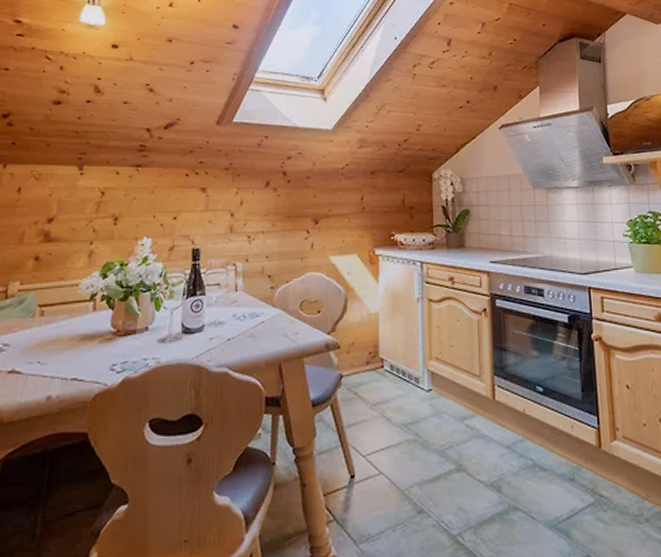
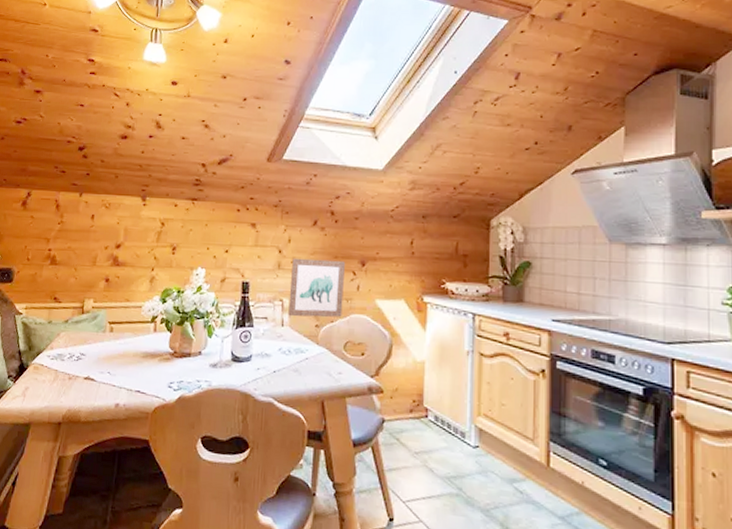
wall art: none [242,220,300,281] -> present [288,258,346,318]

